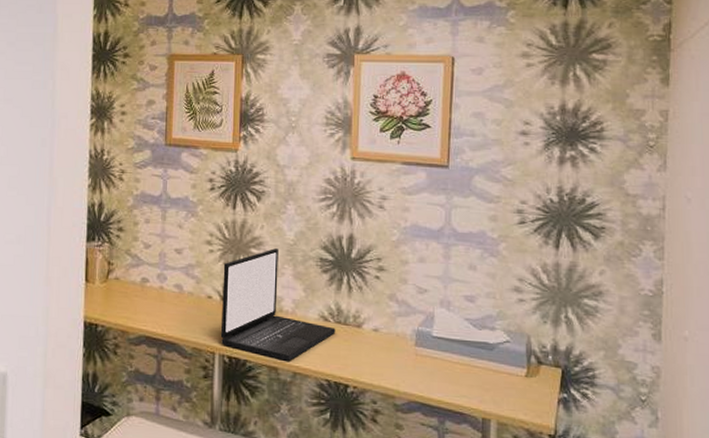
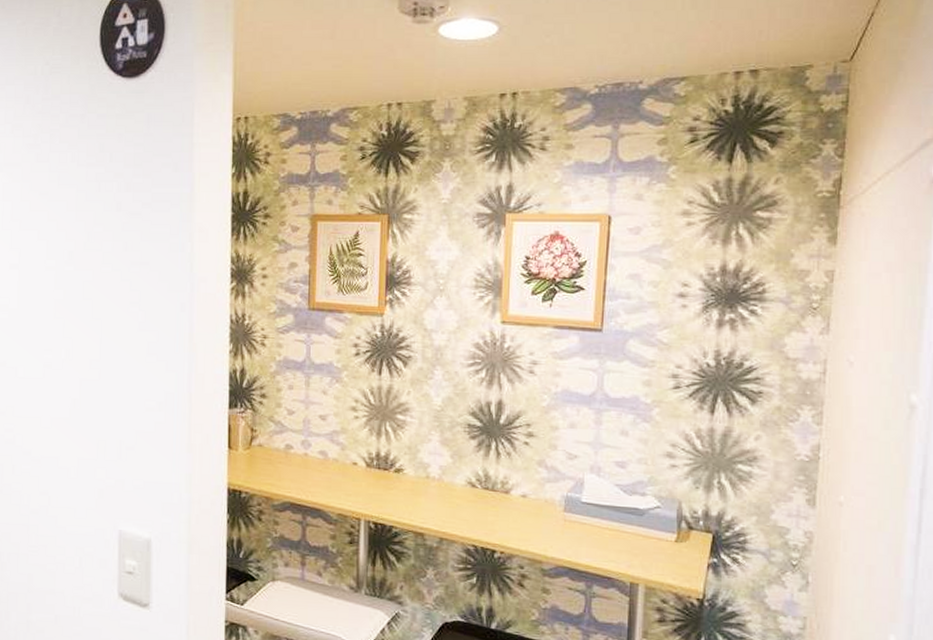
laptop: present [220,248,336,361] -> none [366,415,483,527]

